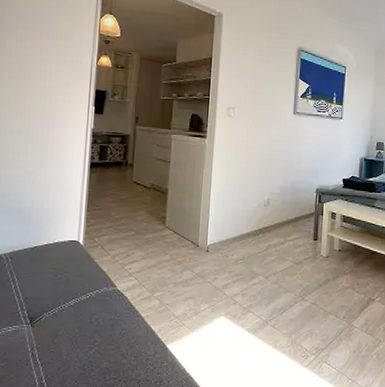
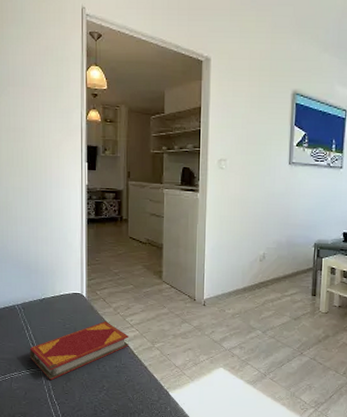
hardback book: none [13,270,127,338] -> present [29,321,129,381]

